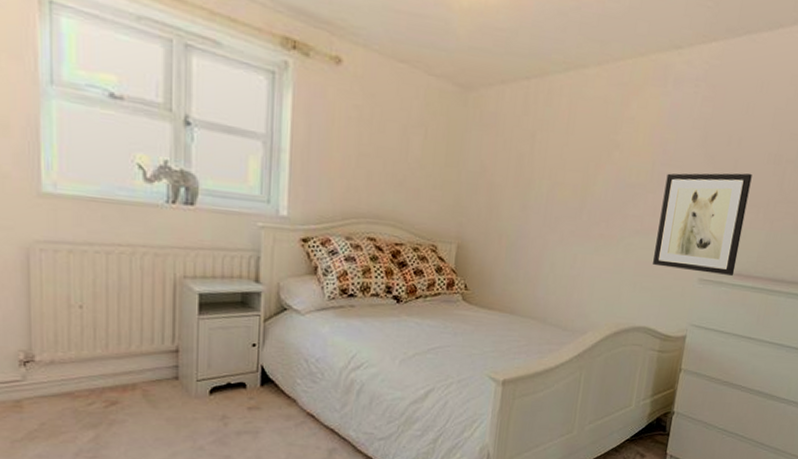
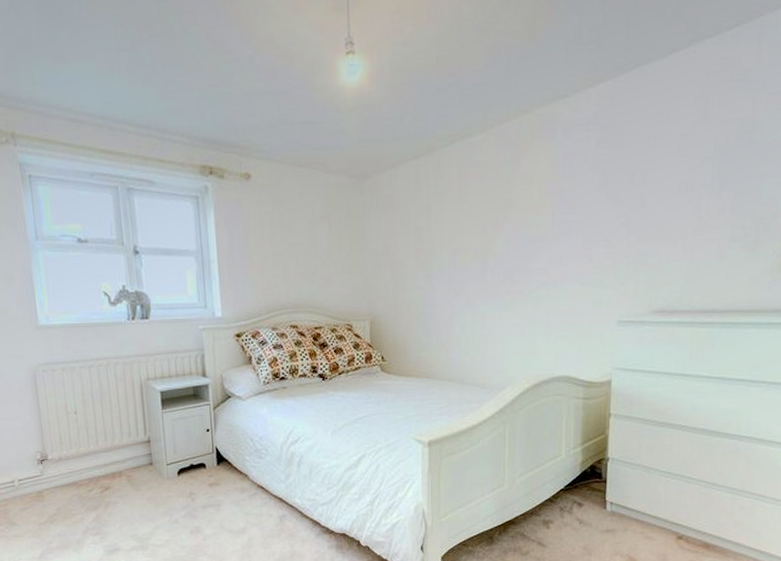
wall art: present [653,173,752,276] -> none [565,206,663,315]

